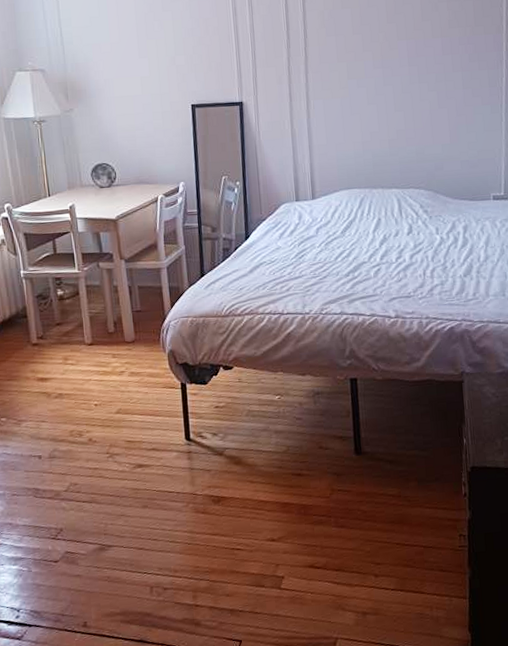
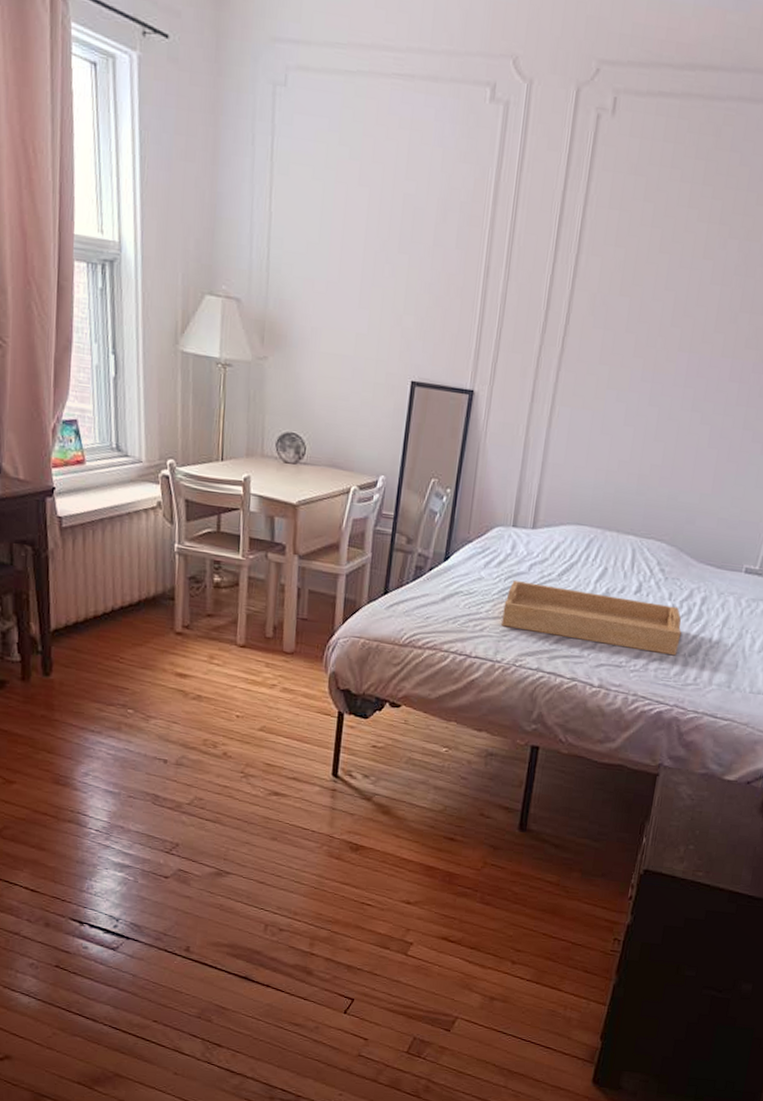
serving tray: none [302,238,454,284] -> present [501,581,682,656]

